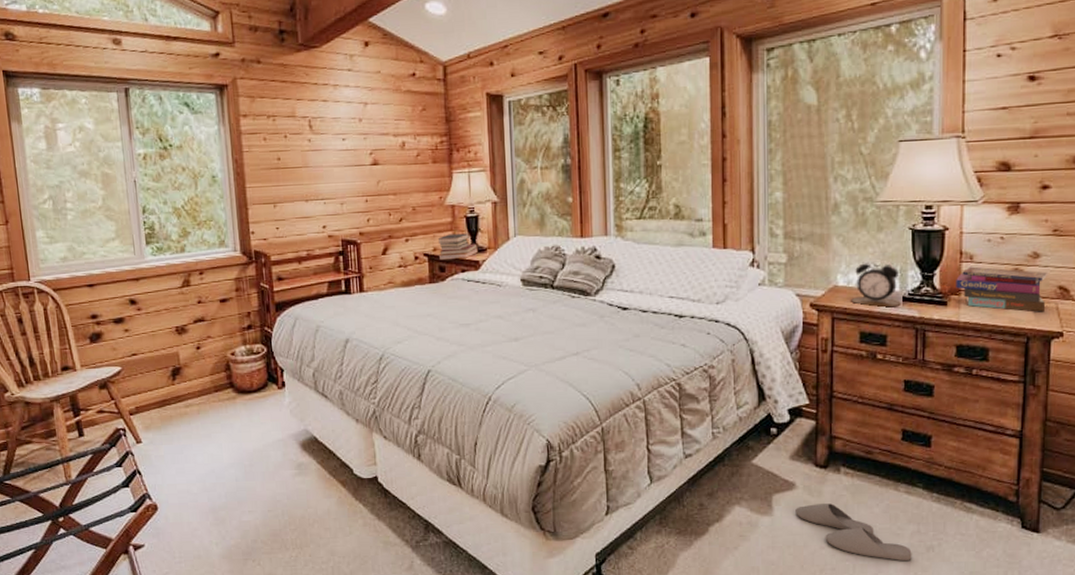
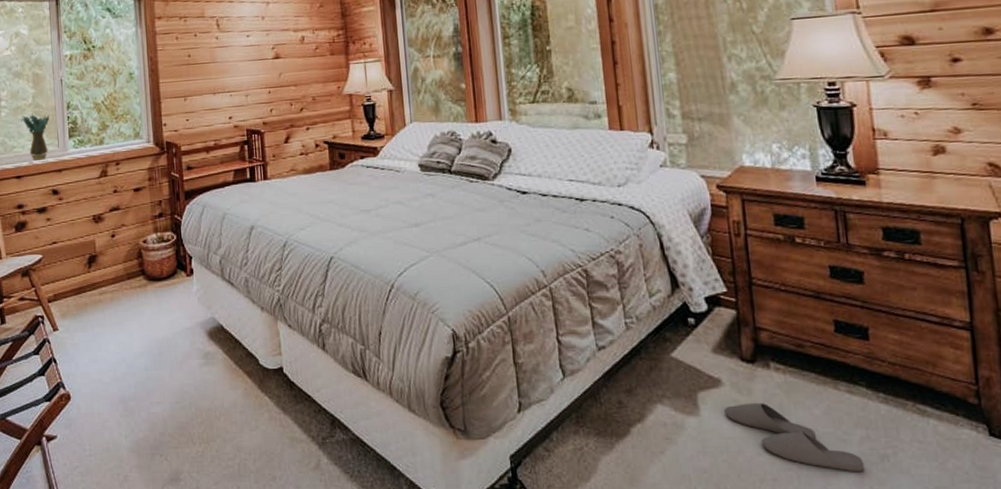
vase: none [90,216,123,268] -> present [21,113,50,161]
books: present [438,233,479,261] -> none [338,120,377,148]
alarm clock: present [851,260,901,308] -> none [760,138,815,189]
books: present [956,266,1048,312] -> none [872,143,976,191]

